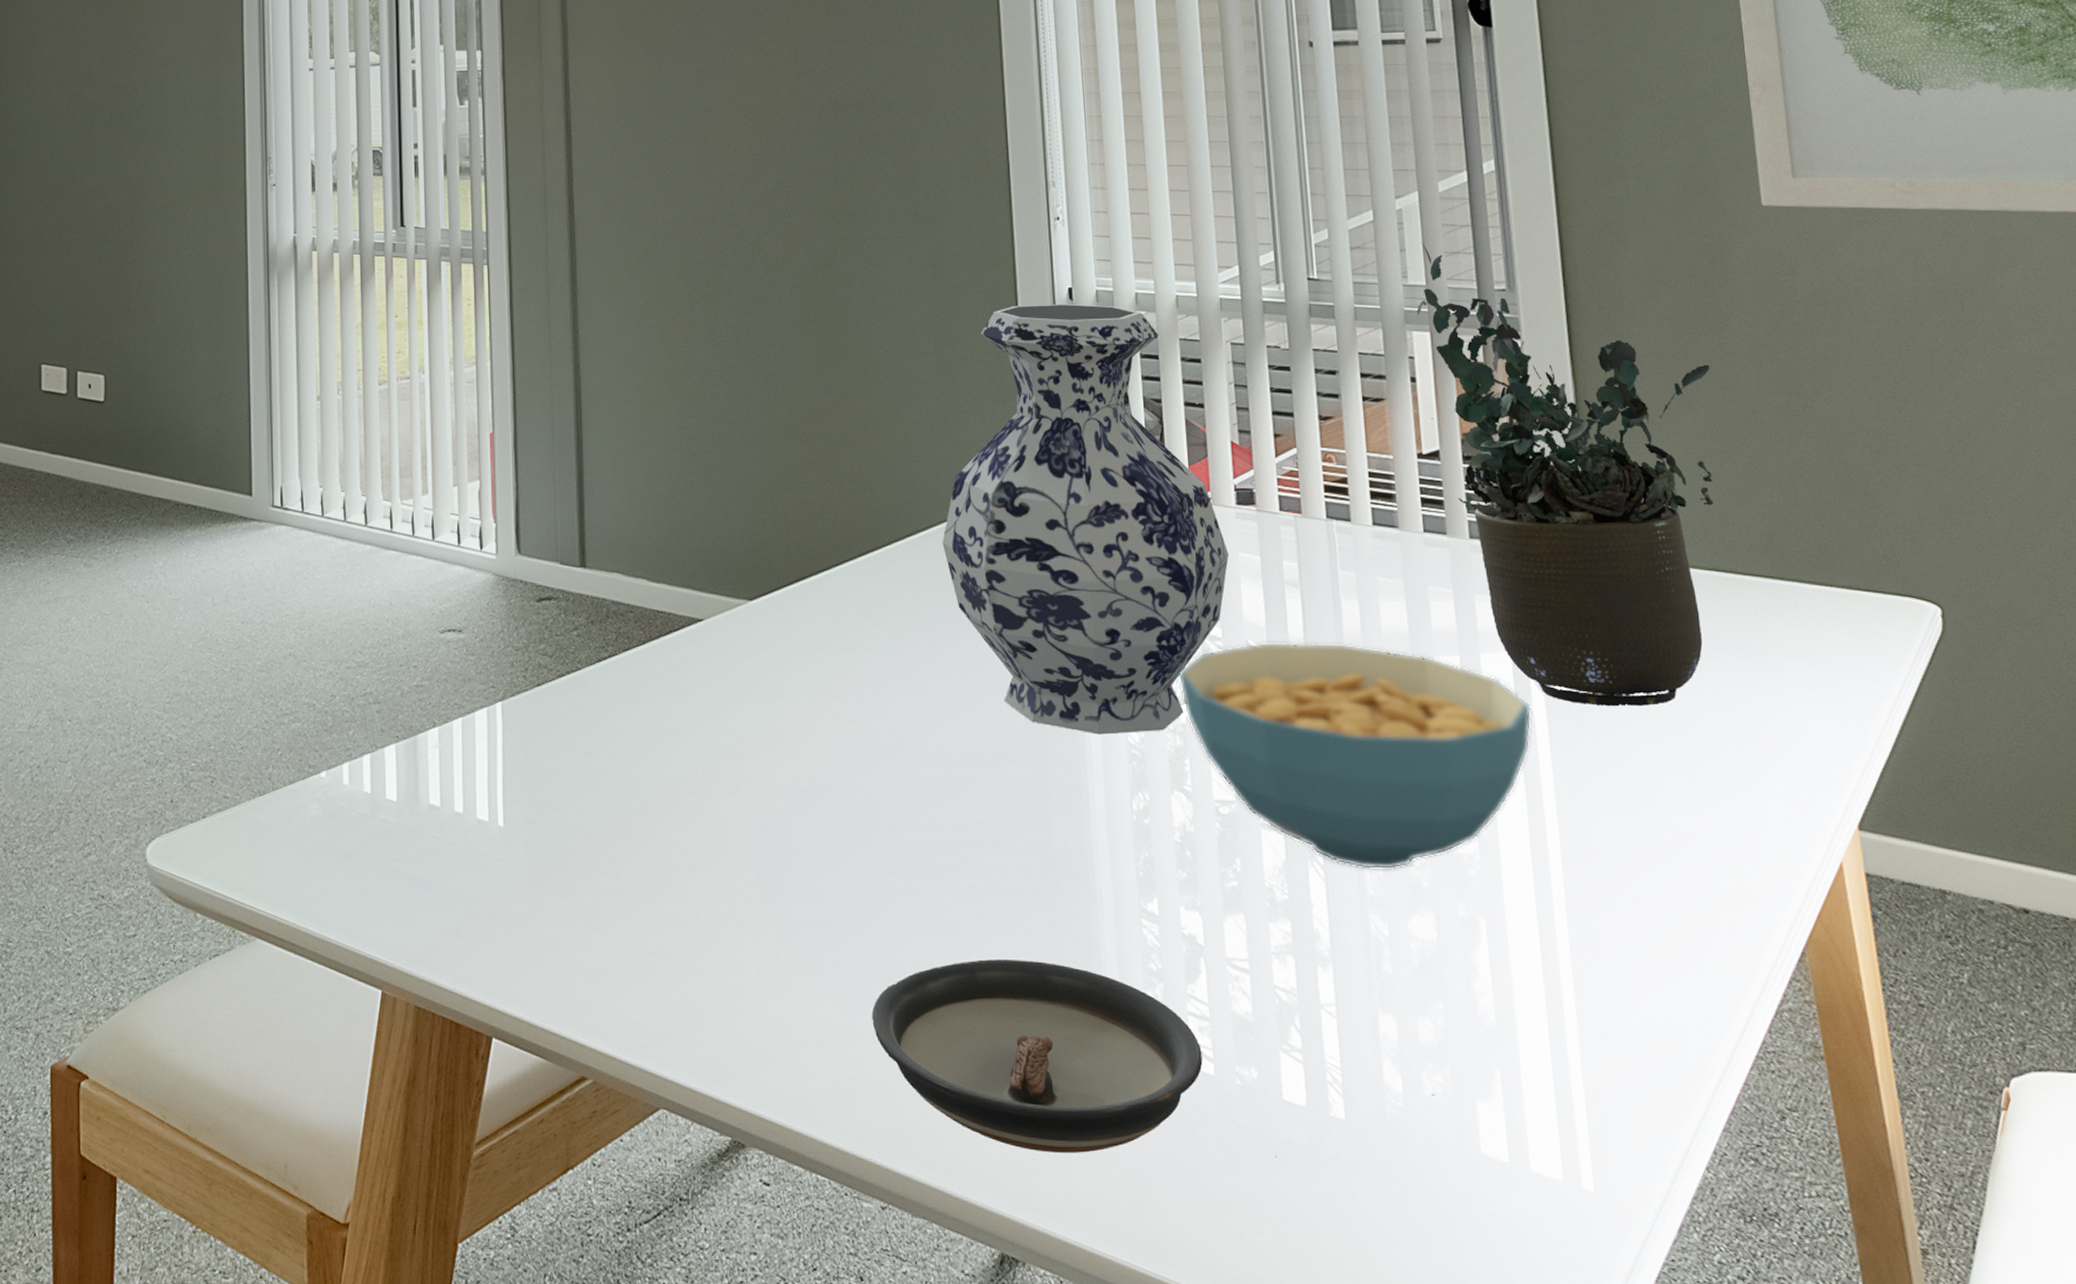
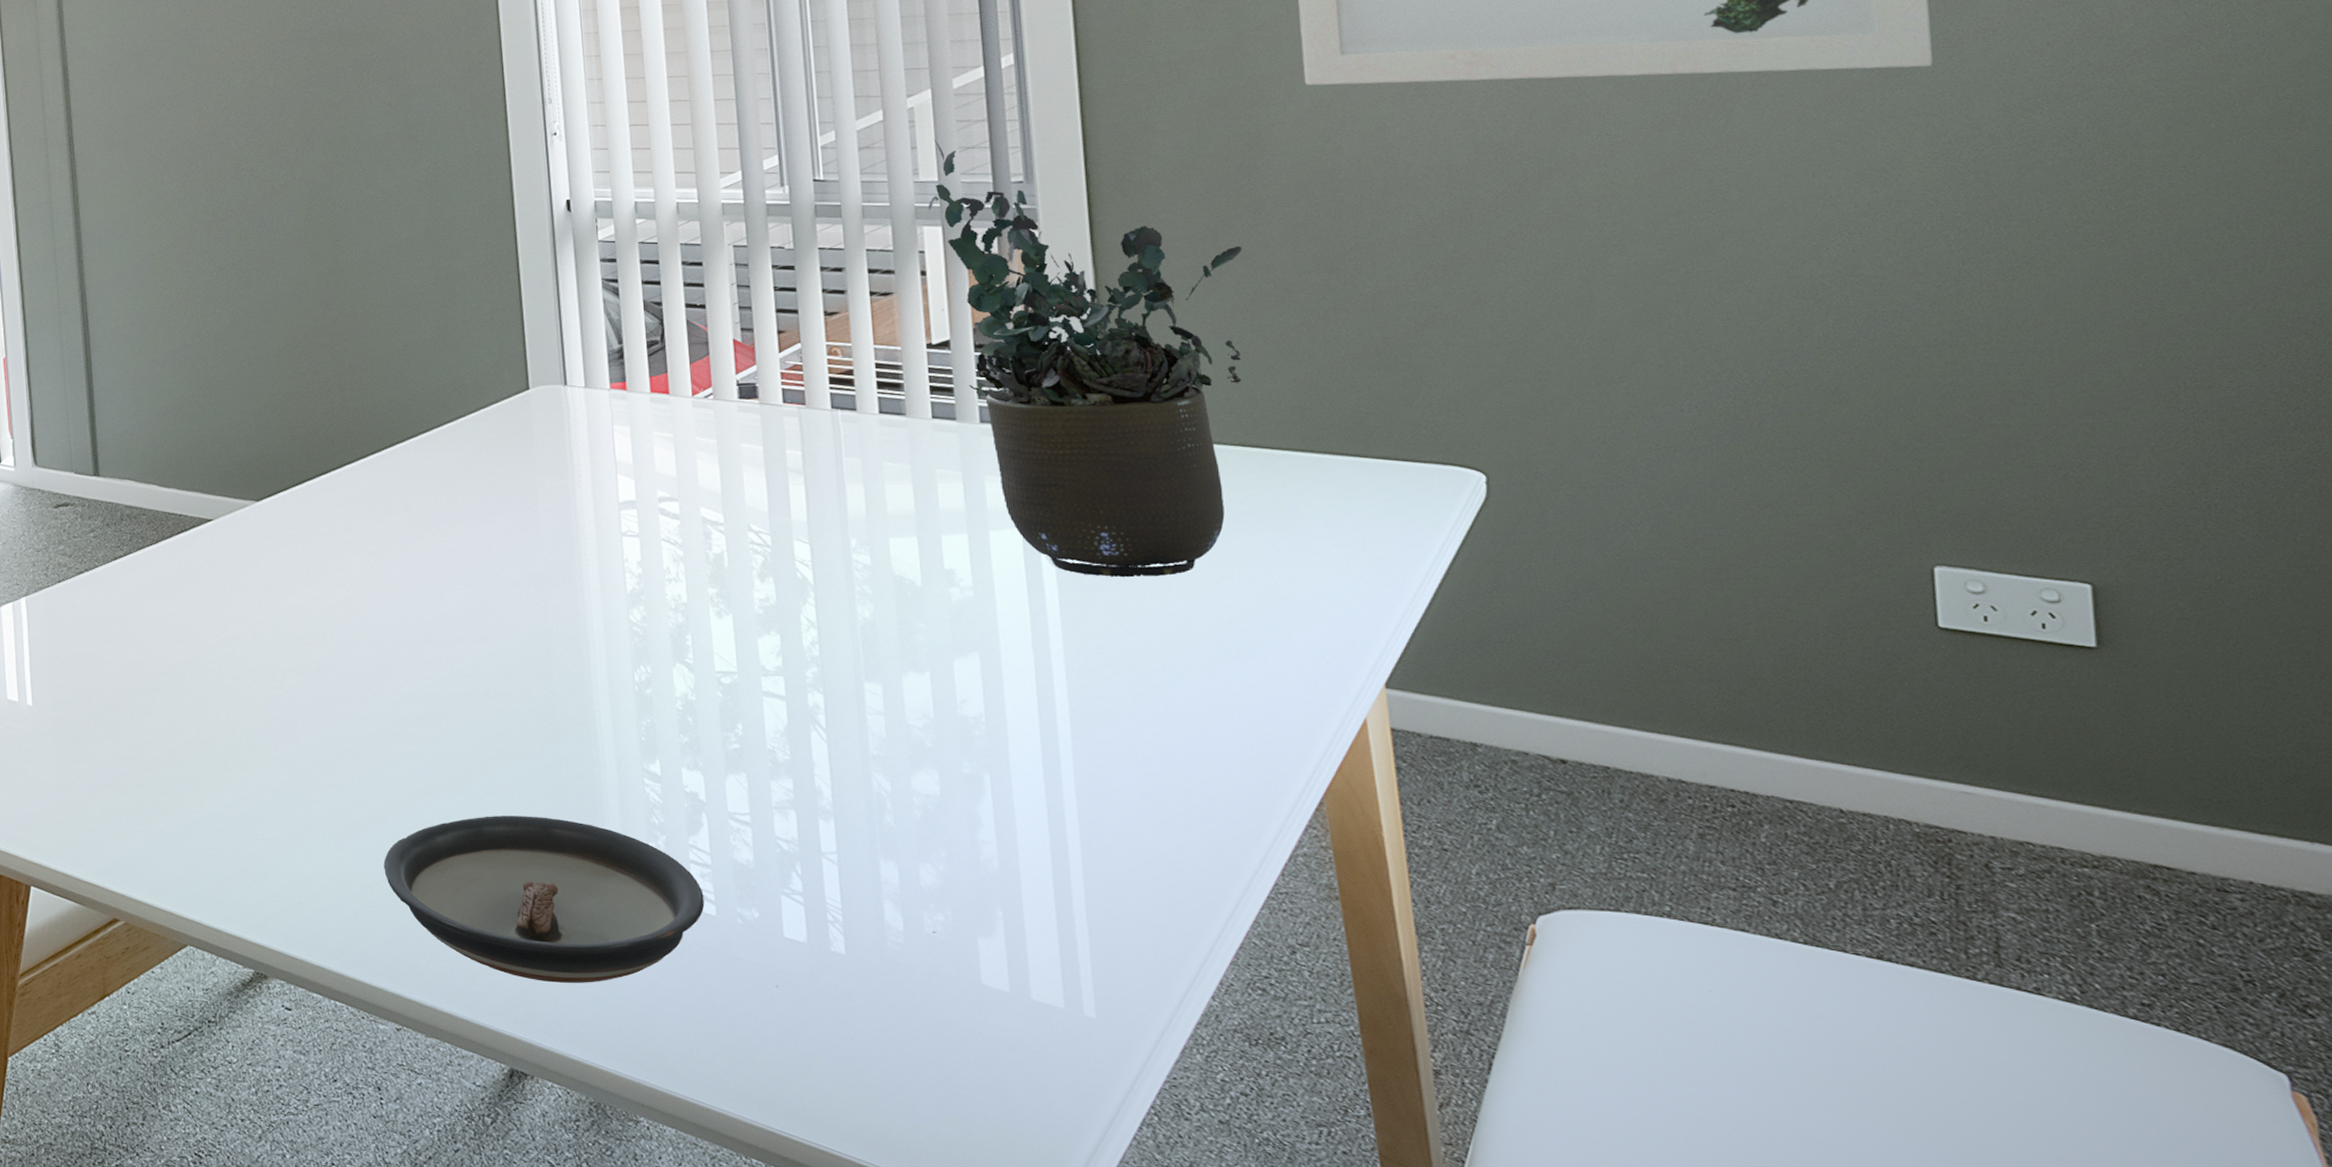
vase: present [942,303,1229,735] -> none [443,215,731,614]
cereal bowl: present [1178,642,1532,870] -> none [679,525,1043,732]

